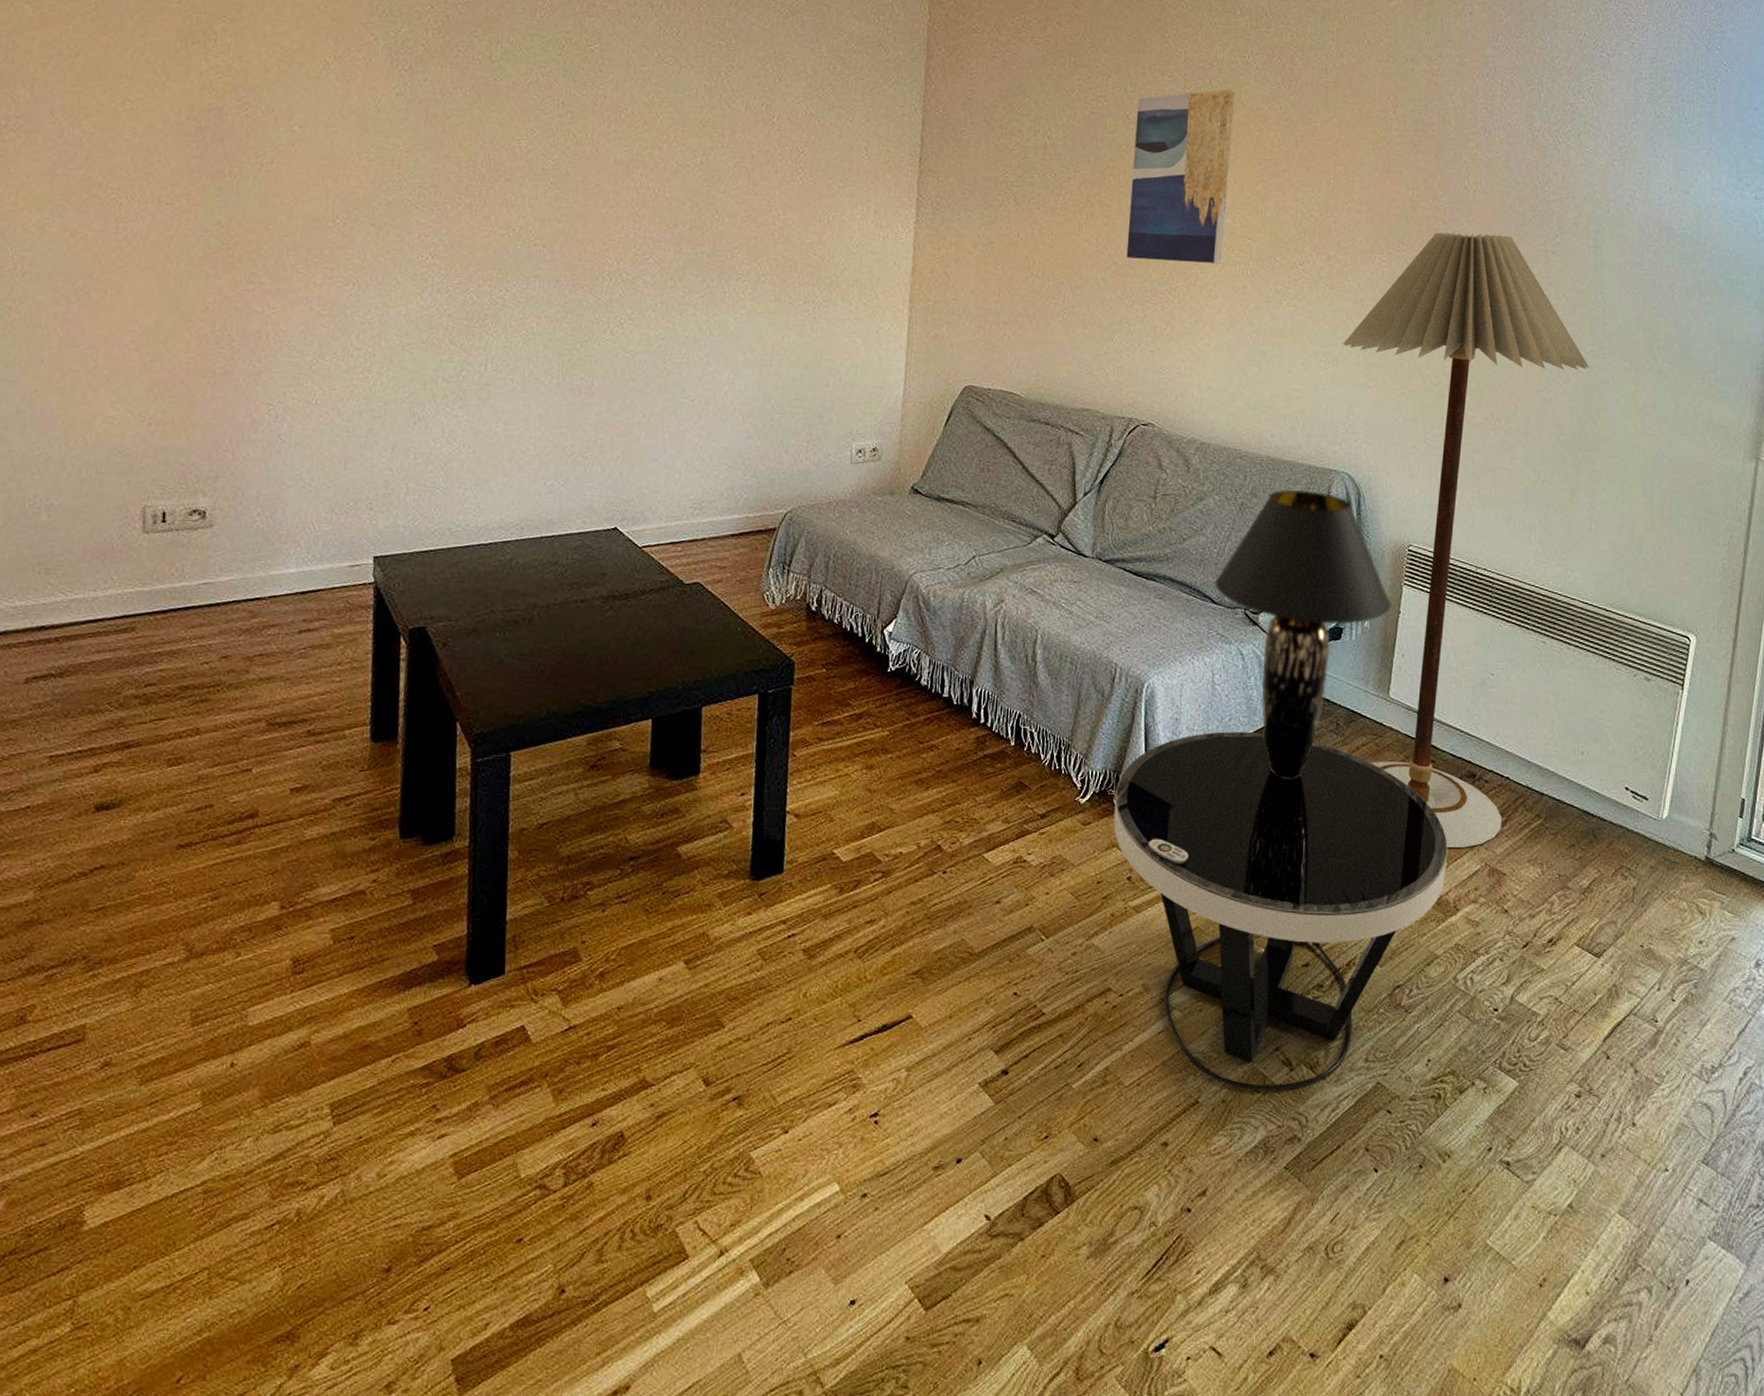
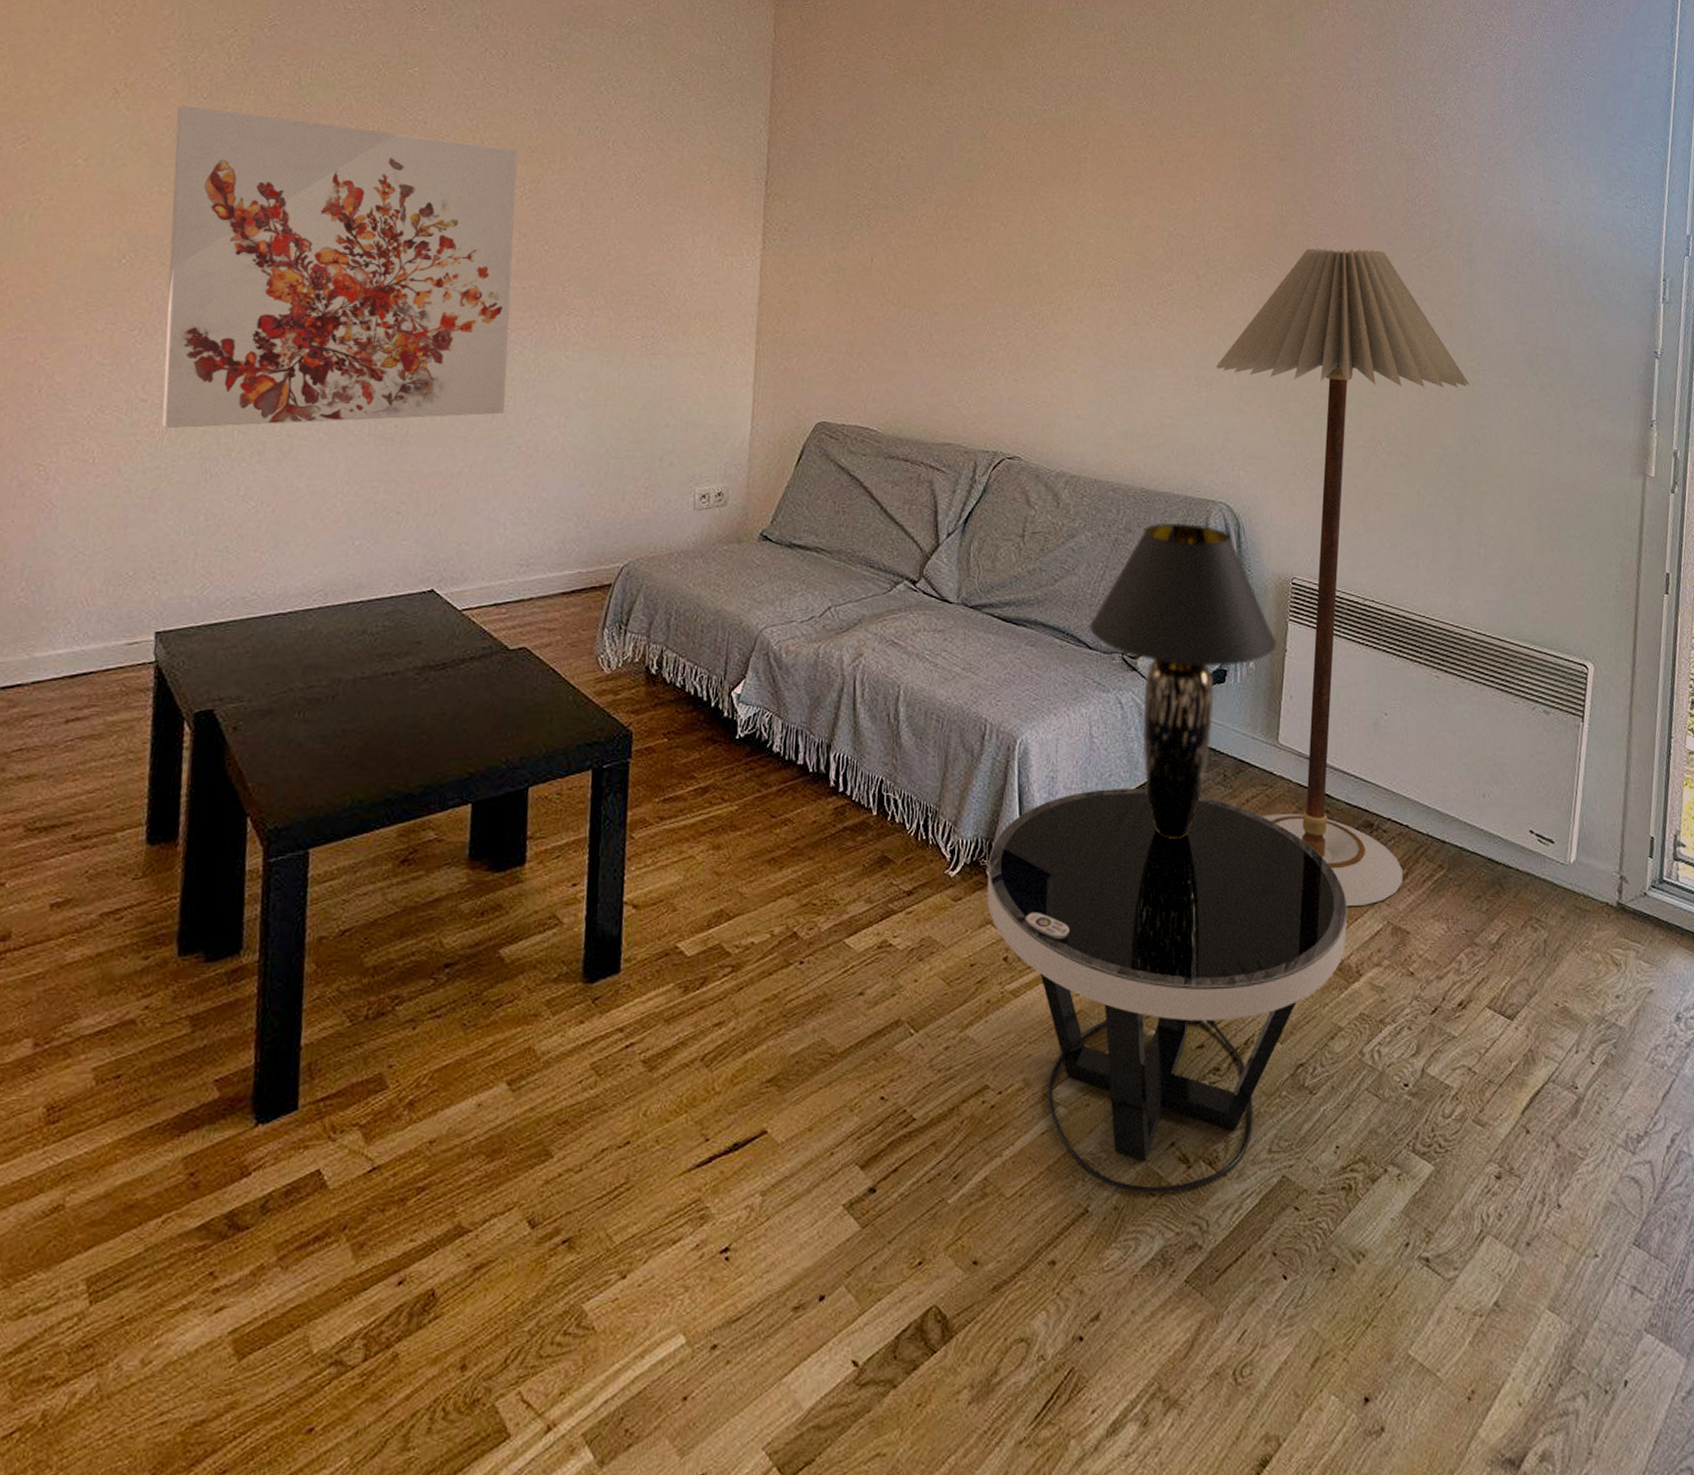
wall art: none [375,77,690,375] -> present [162,106,518,429]
wall art: present [1126,89,1236,264] -> none [987,105,1096,286]

